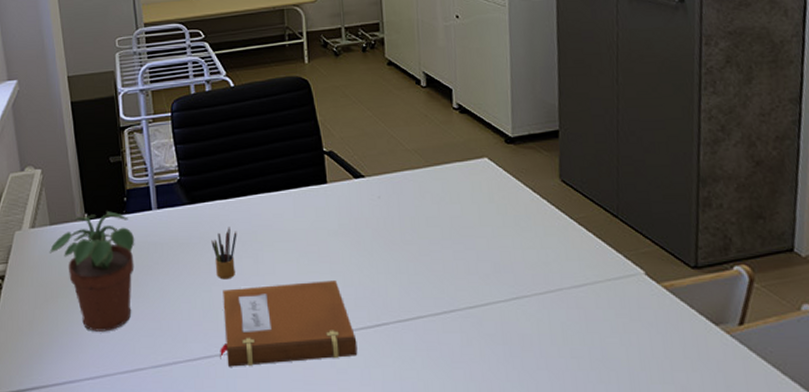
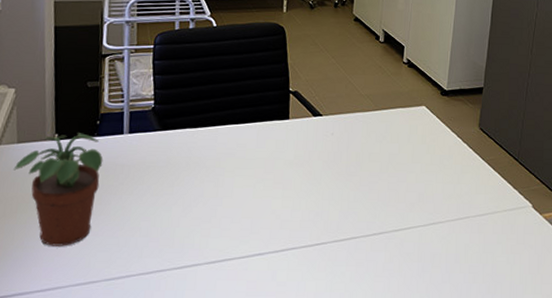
pencil box: present [211,227,237,280] -> none [177,153,203,201]
notebook: present [220,280,358,367] -> none [172,204,298,280]

